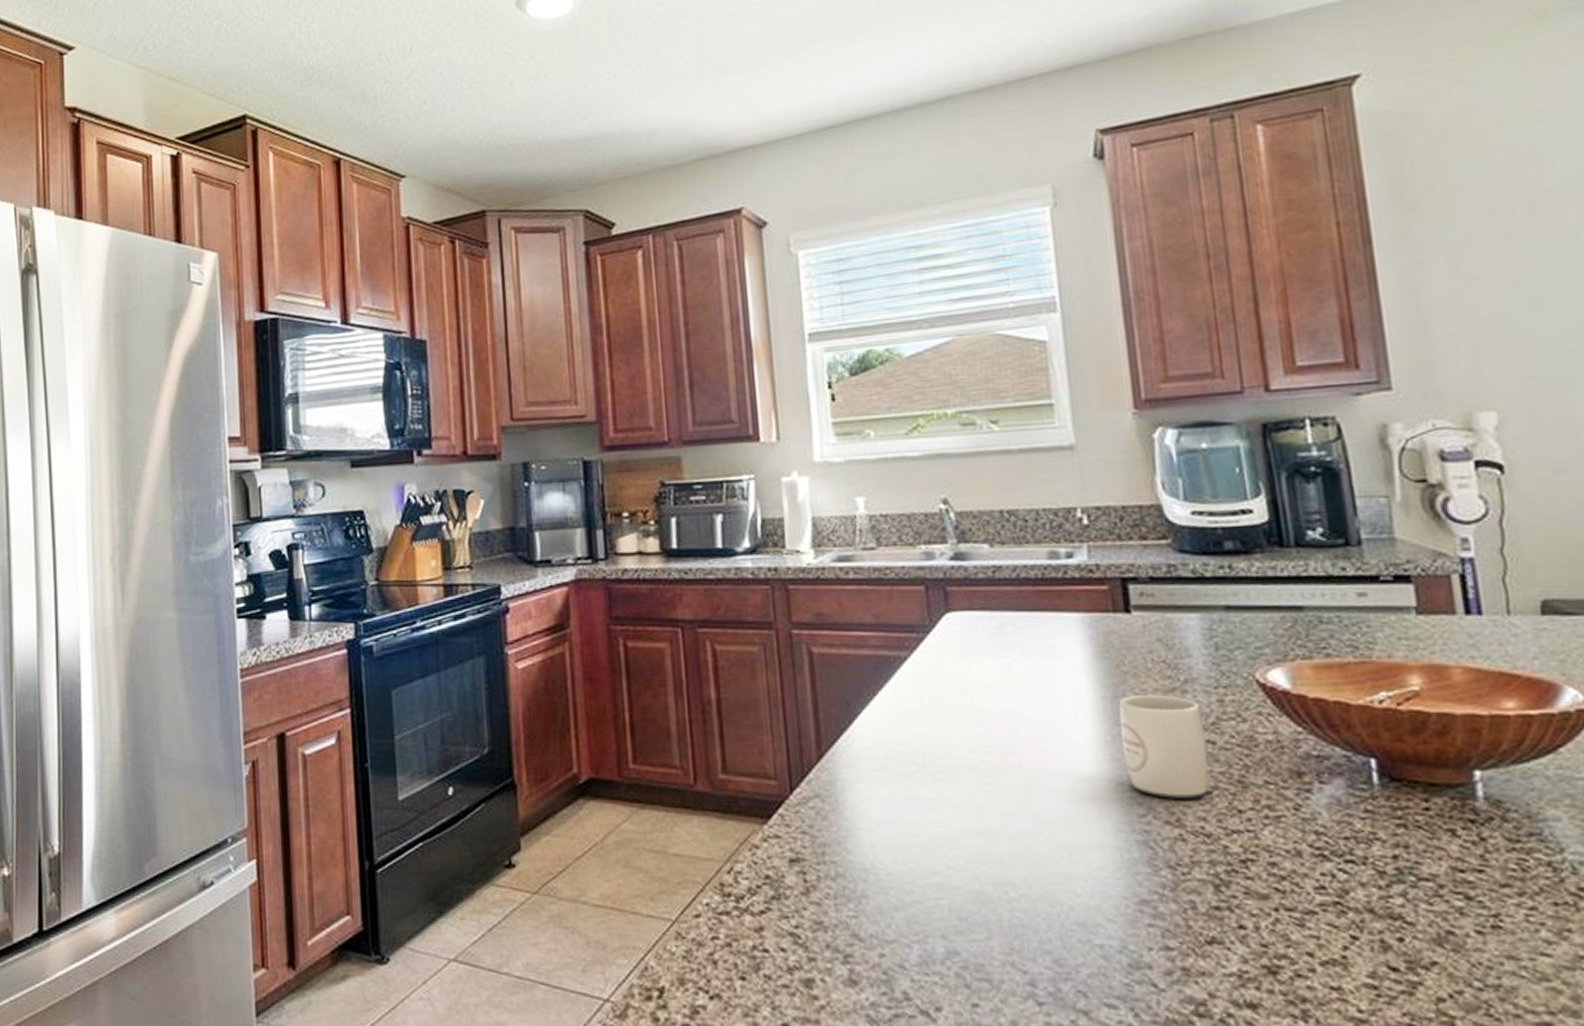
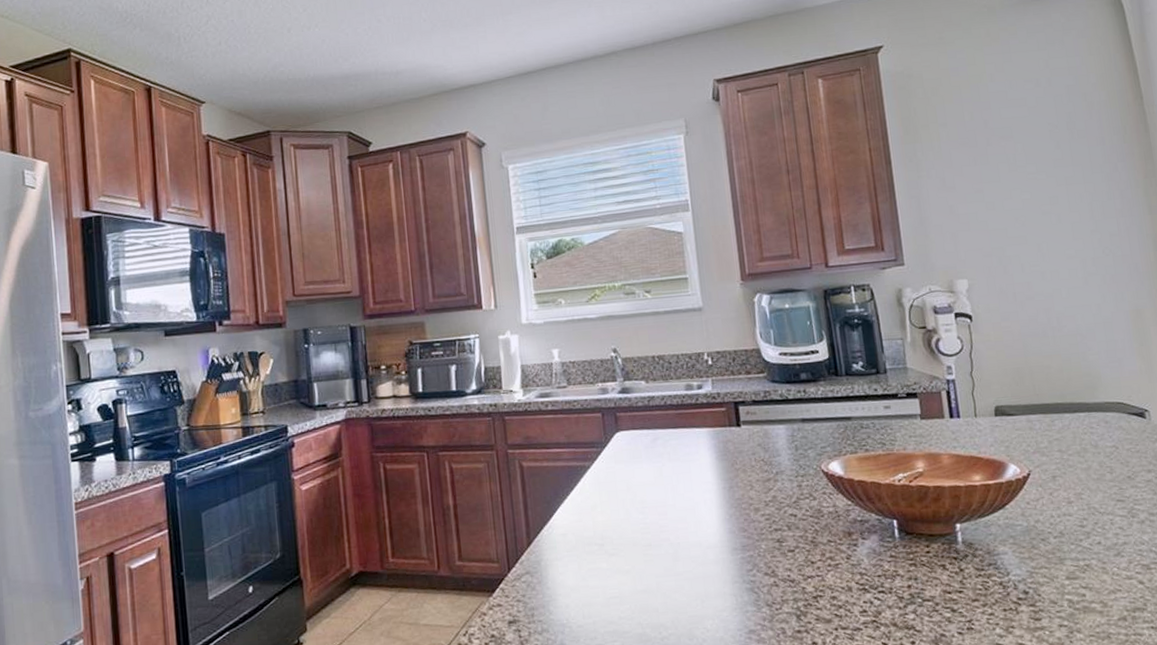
mug: present [1119,695,1209,799] -> none [733,484,793,557]

